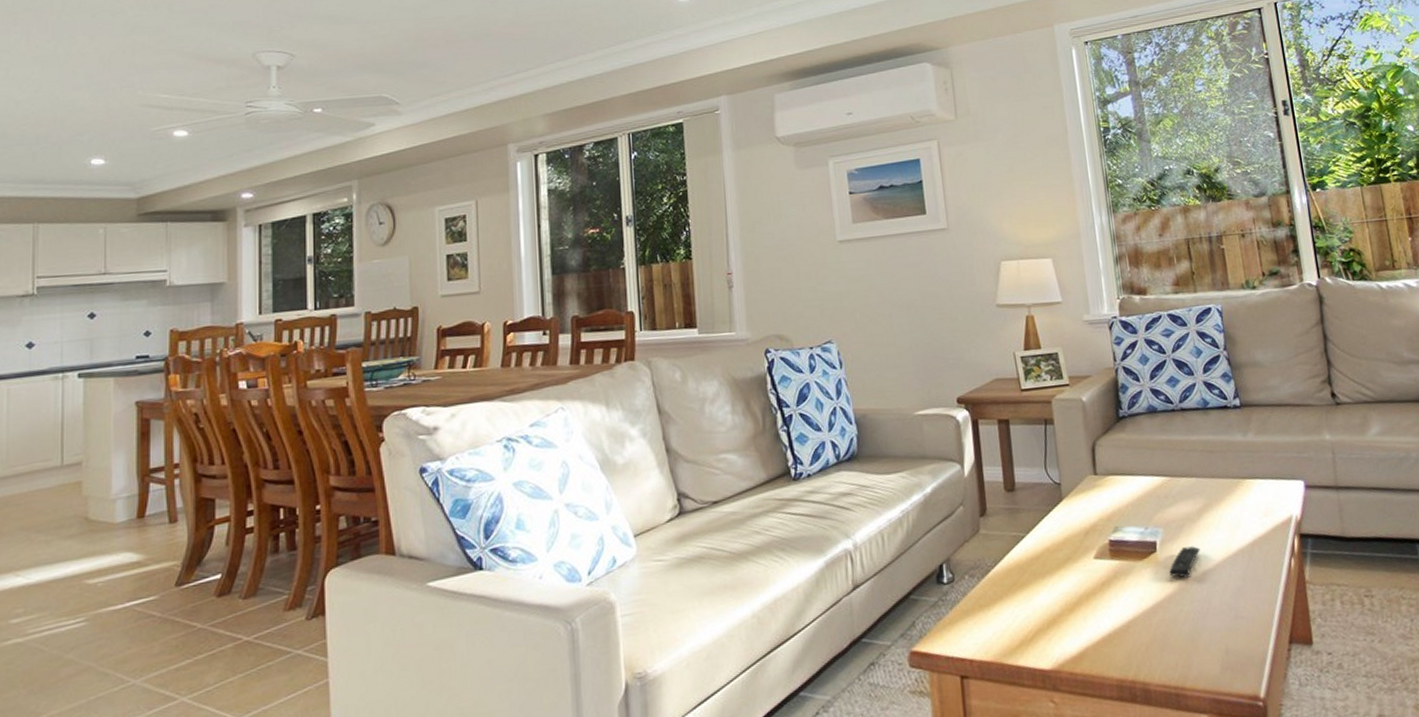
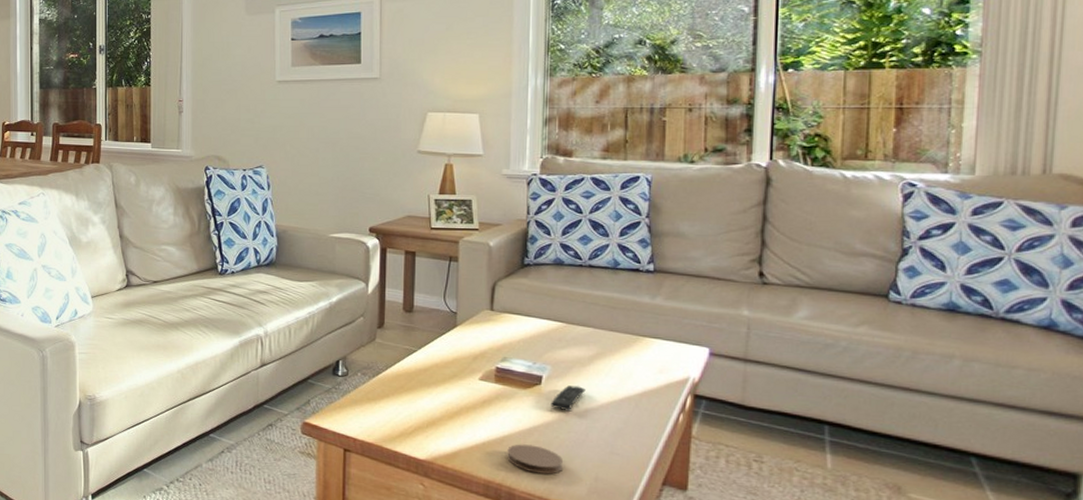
coaster: none [1134,625,1194,659] -> present [507,444,564,474]

